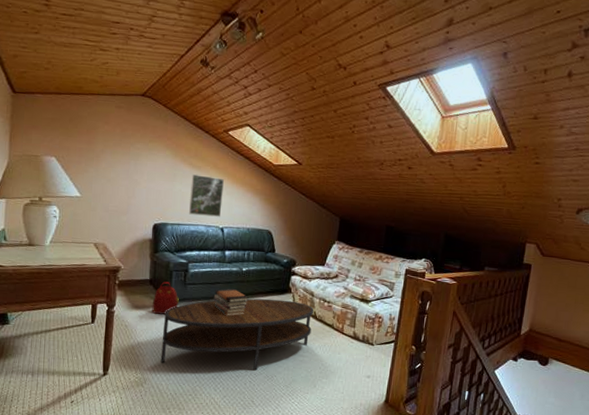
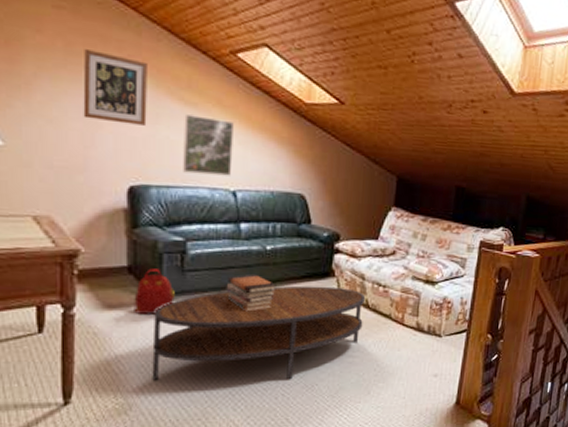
wall art: none [129,133,170,183] -> present [83,49,147,126]

